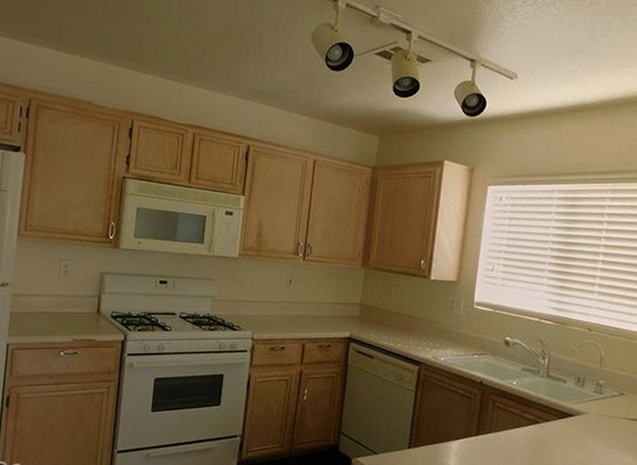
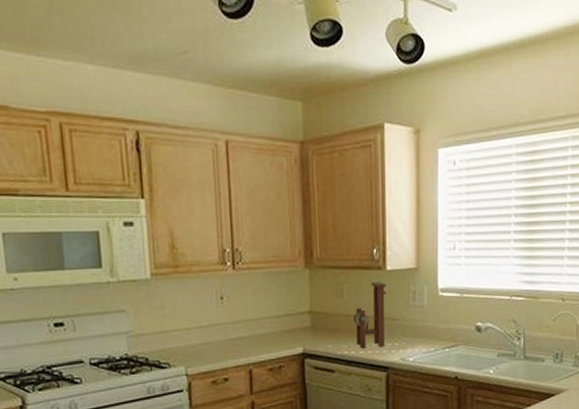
paper towel holder: none [396,287,429,344] -> present [353,282,386,348]

